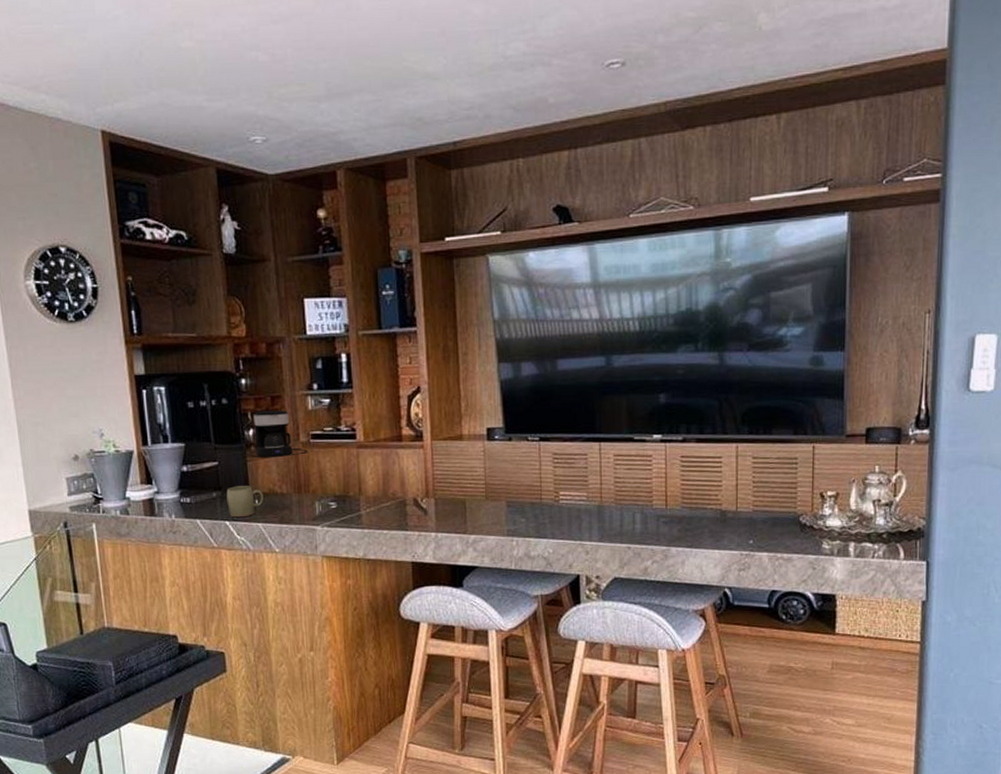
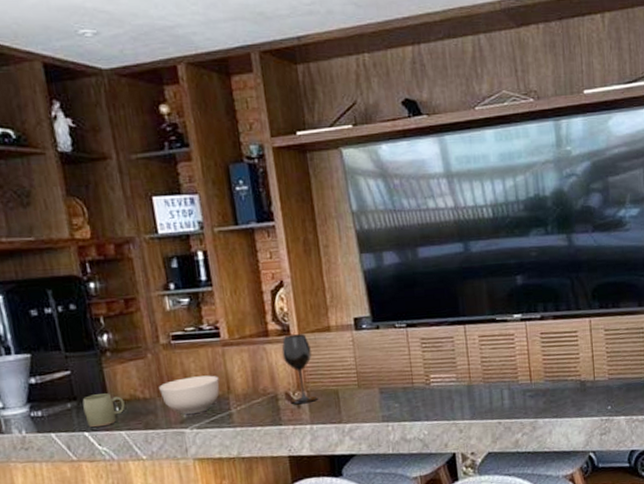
coffee maker: present [243,410,308,458] -> none [98,312,170,364]
bowl: none [296,475,352,512] -> present [159,375,220,415]
wineglass: none [413,441,445,511] -> present [281,334,318,405]

